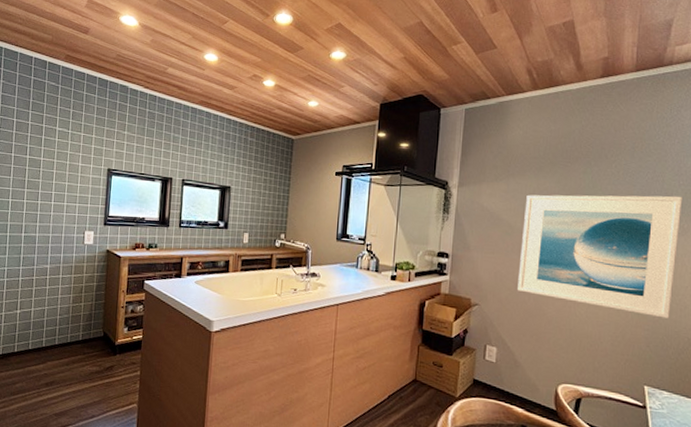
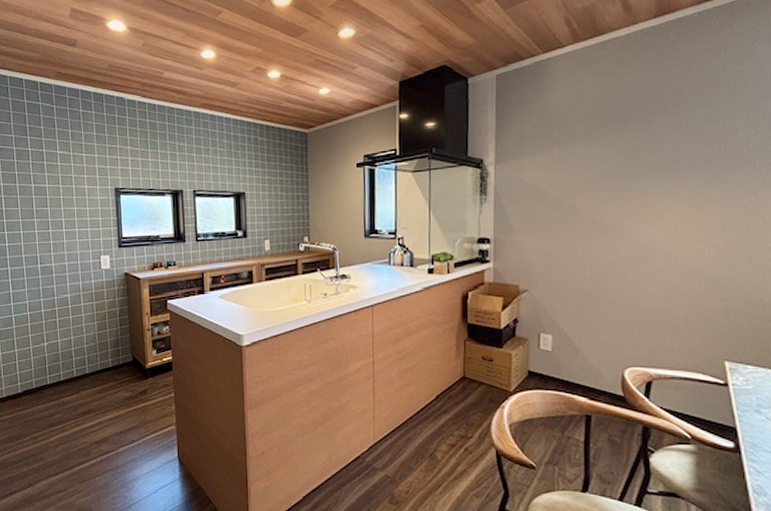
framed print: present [518,194,683,319] -> none [571,144,761,285]

